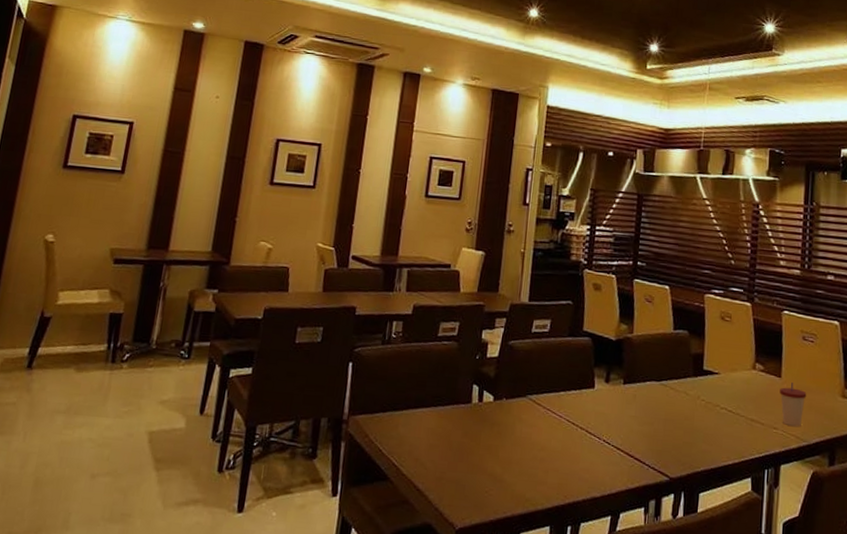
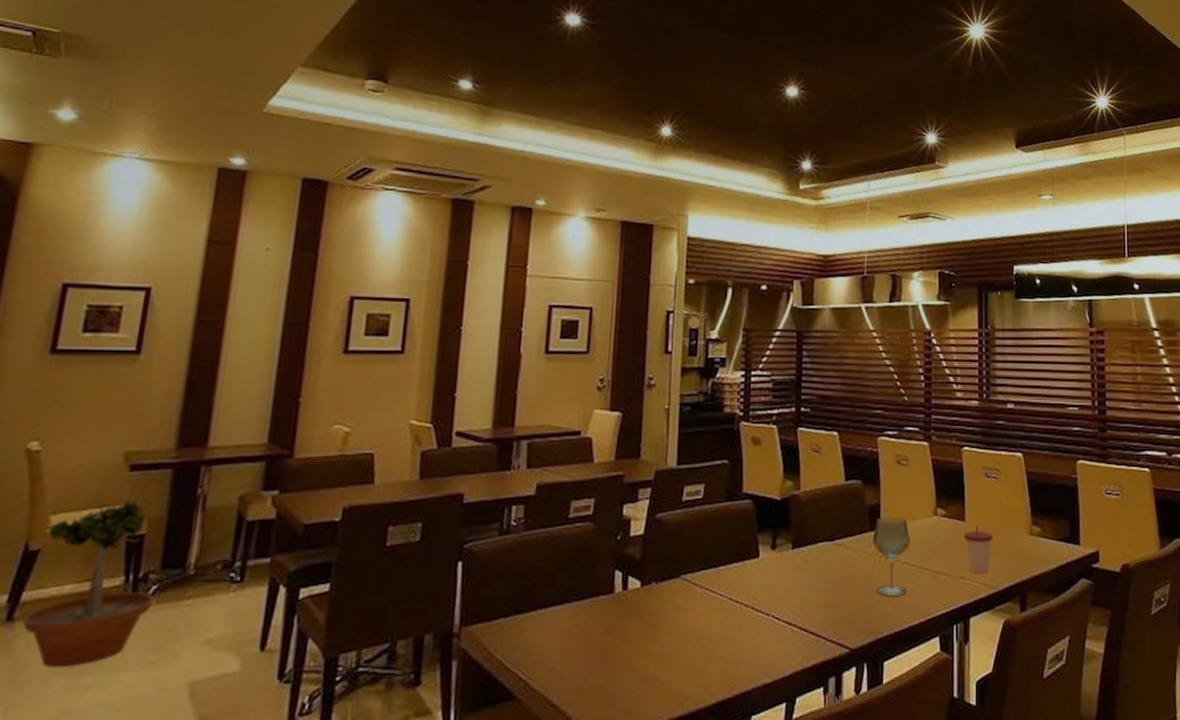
potted tree: none [37,275,128,408] -> present [22,487,156,668]
wine glass: none [695,365,730,438] -> present [873,517,911,597]

